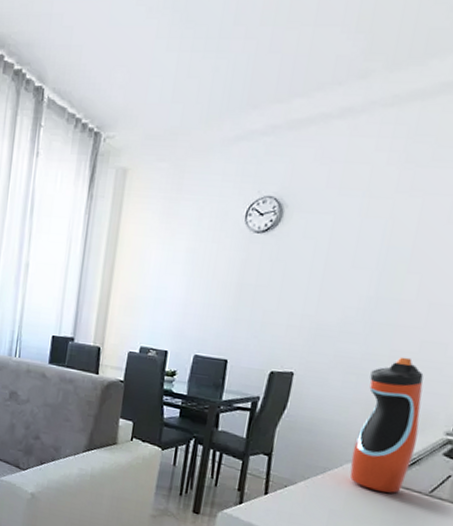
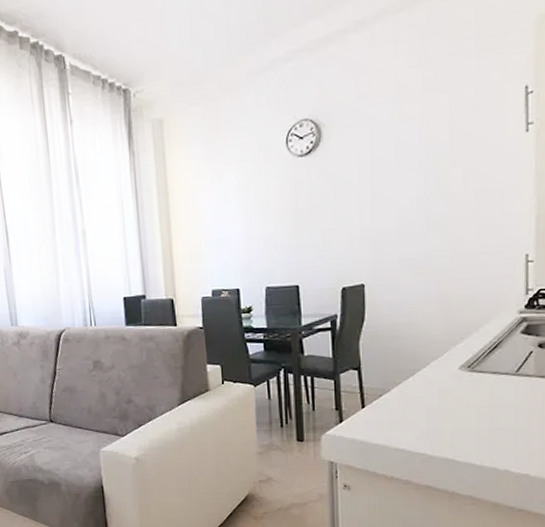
water bottle: present [349,356,424,494] -> none [436,247,494,382]

